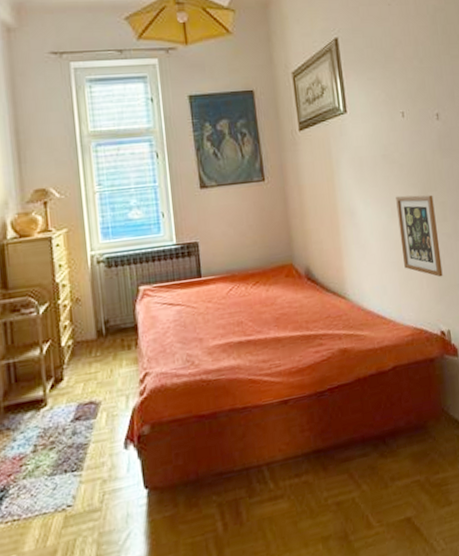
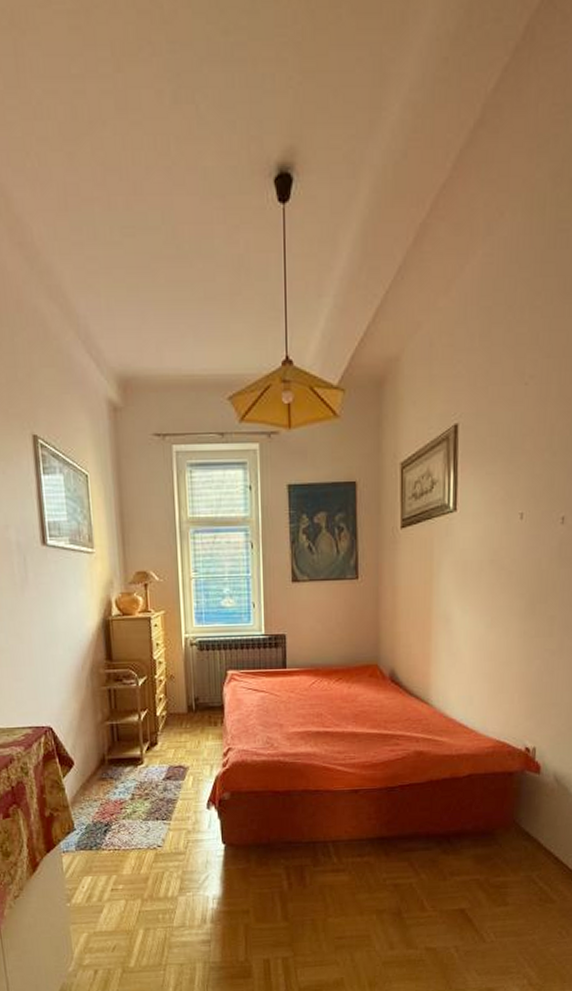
picture frame: present [396,194,443,277] -> none [496,605,542,694]

